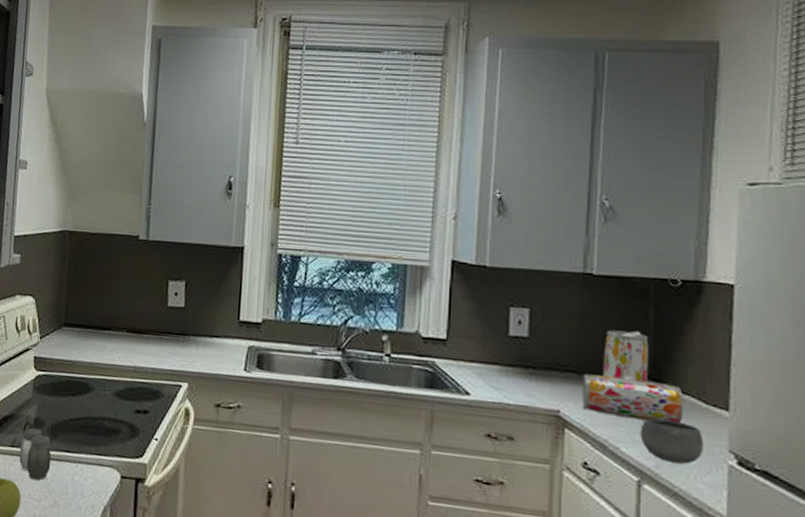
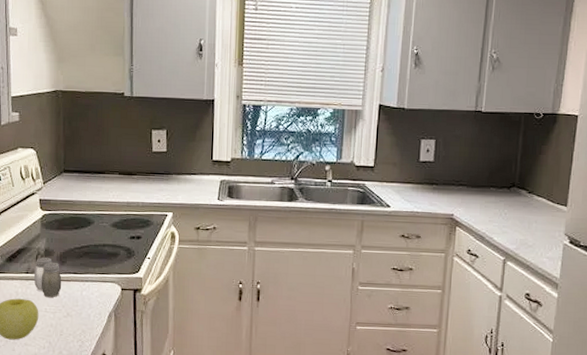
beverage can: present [582,330,684,423] -> none [469,152,538,217]
bowl: present [640,418,705,464] -> none [507,215,549,245]

